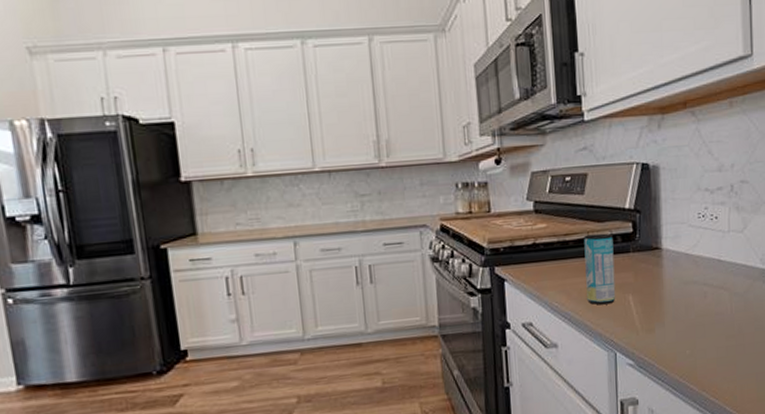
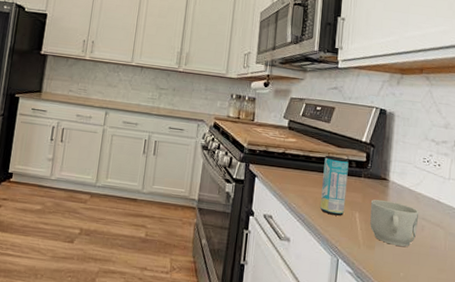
mug: none [644,272,700,322] -> present [370,199,419,247]

